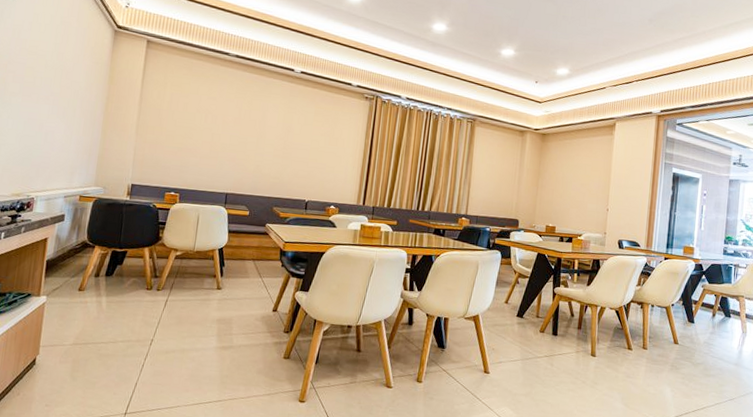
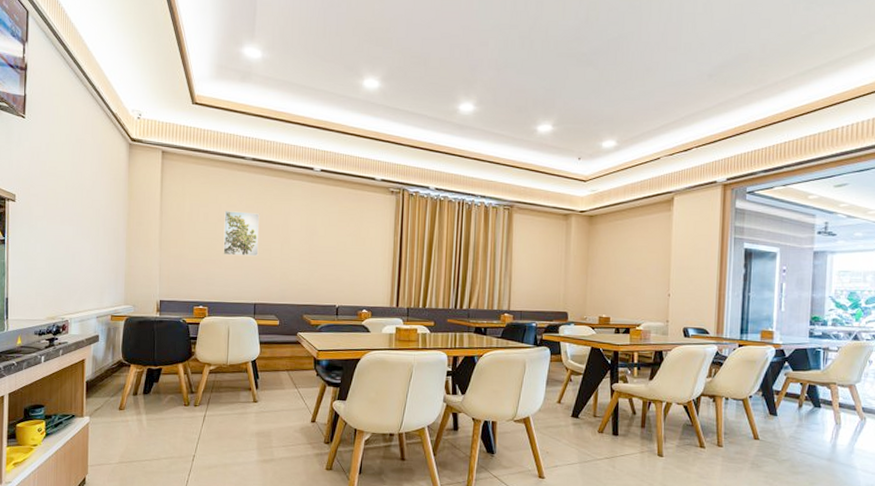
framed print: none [199,102,239,149] -> present [223,211,260,257]

